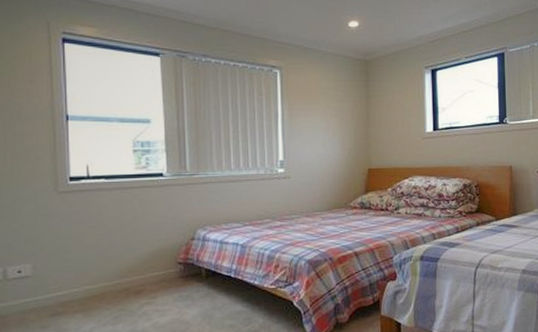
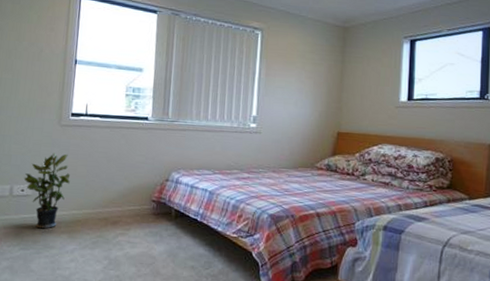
potted plant: none [19,224,78,312] -> present [23,153,71,229]

